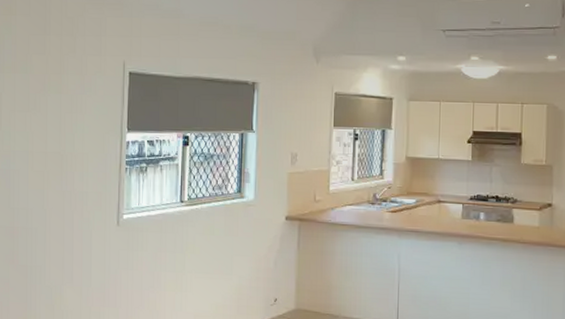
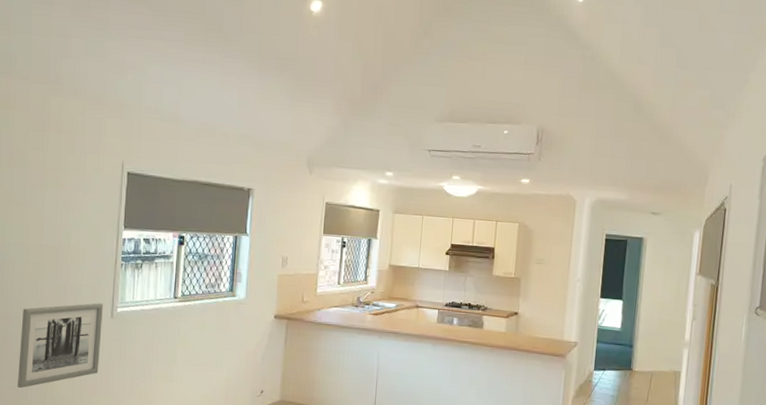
wall art: none [25,210,109,302] -> present [17,303,103,388]

